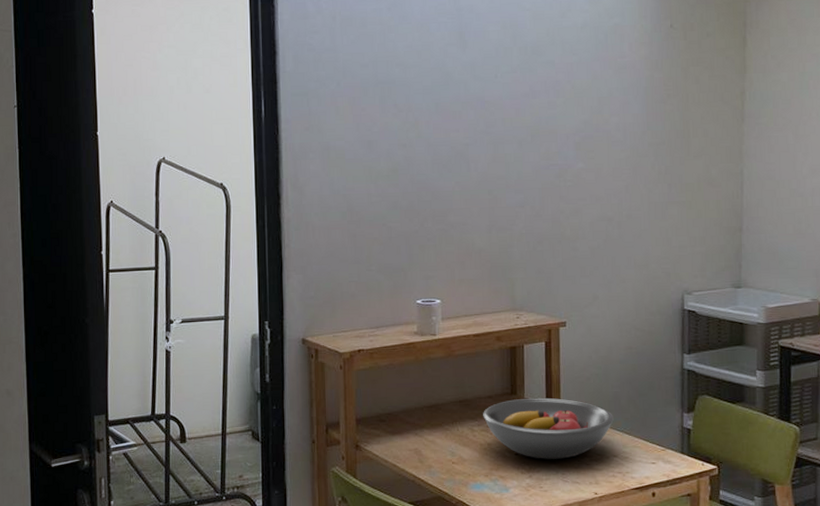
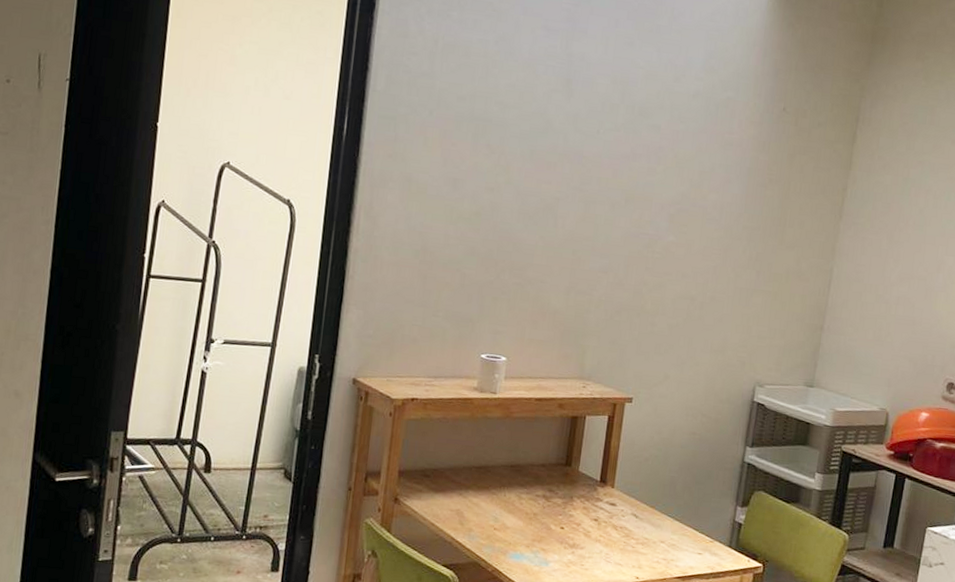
fruit bowl: present [483,397,614,459] -> none [533,471,667,539]

